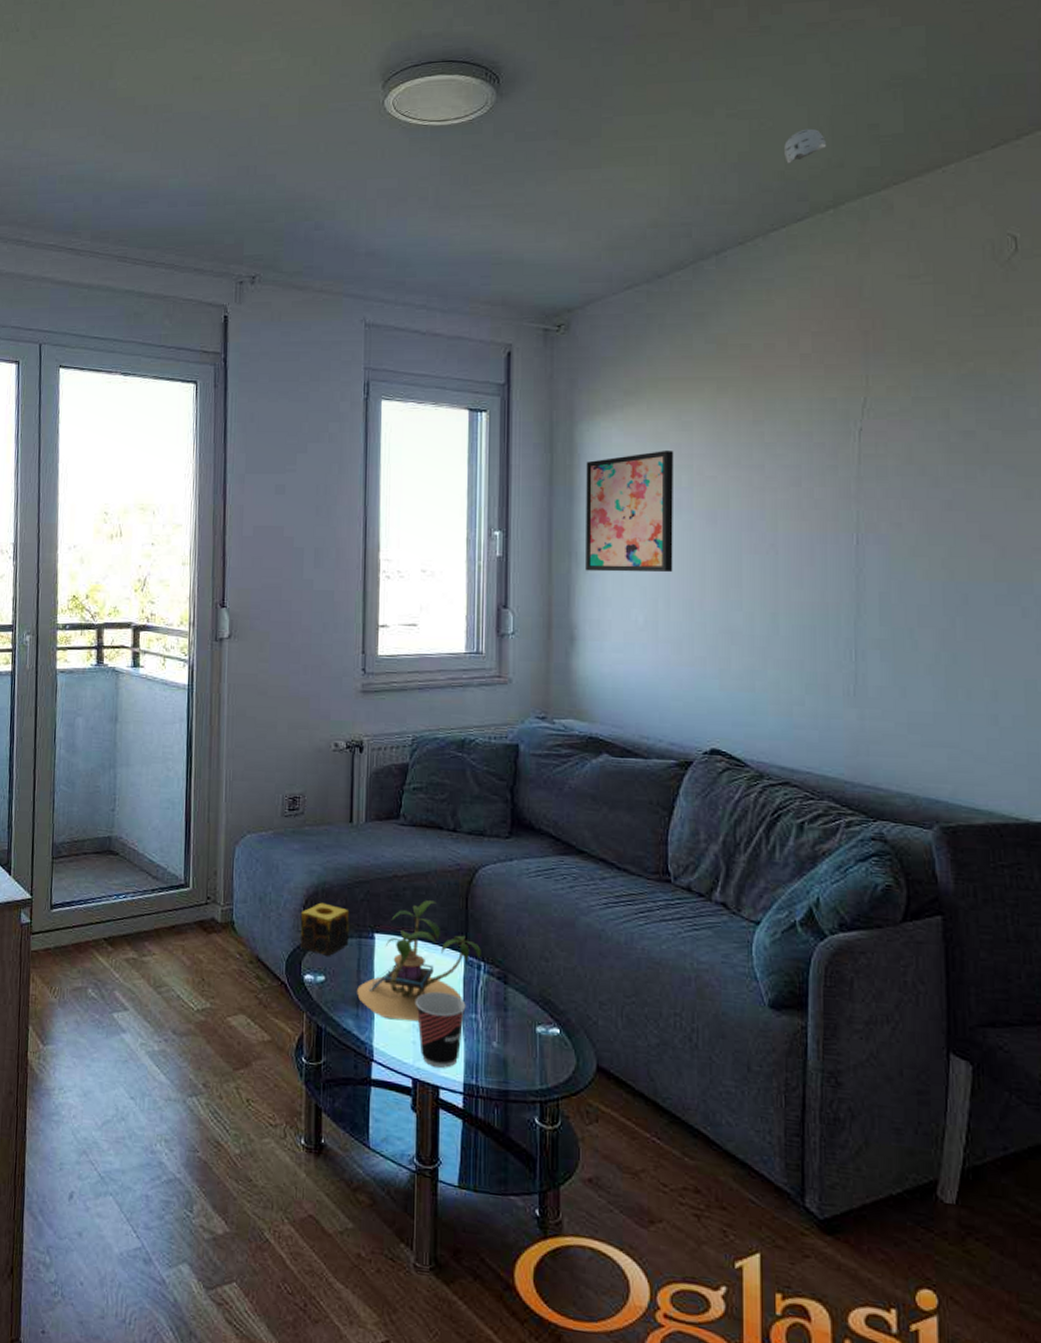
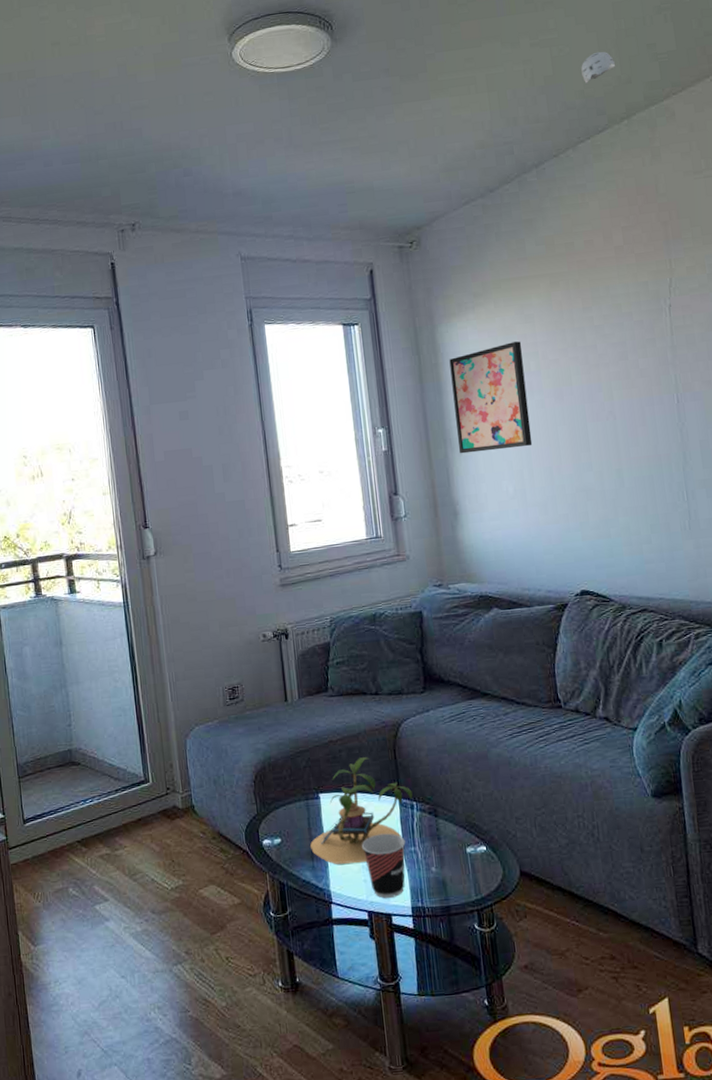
candle: present [299,902,350,957] -> none [252,775,298,822]

